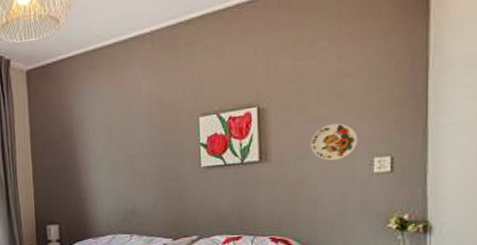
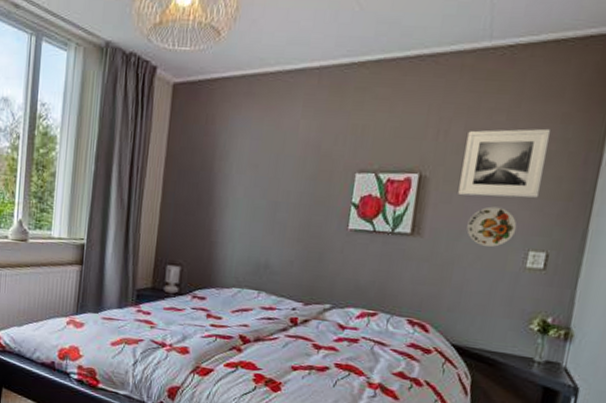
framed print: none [296,44,375,119] -> present [458,128,552,198]

